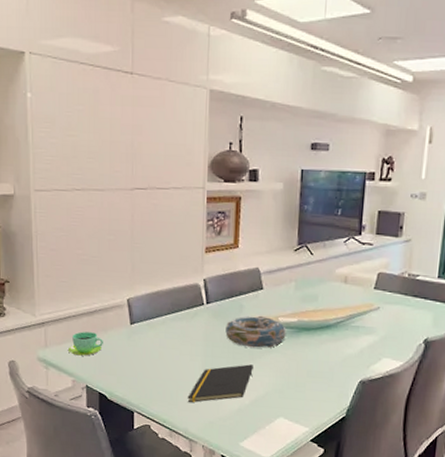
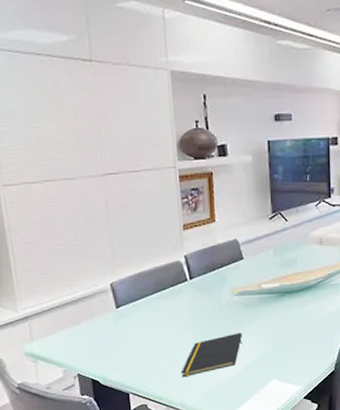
cup: present [69,331,103,356] -> none [55,320,91,346]
decorative bowl: present [225,315,286,348] -> none [211,284,270,317]

